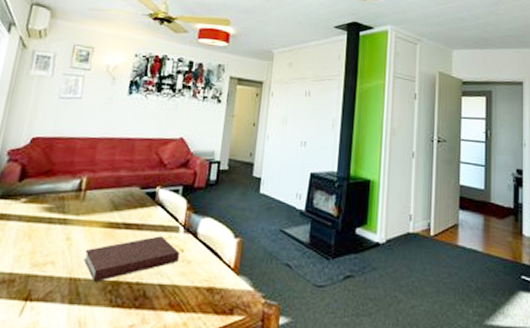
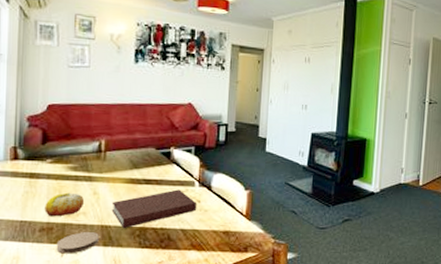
fruit: none [9,237,56,267] -> present [44,192,85,217]
coaster: none [14,286,66,313] -> present [56,232,99,254]

